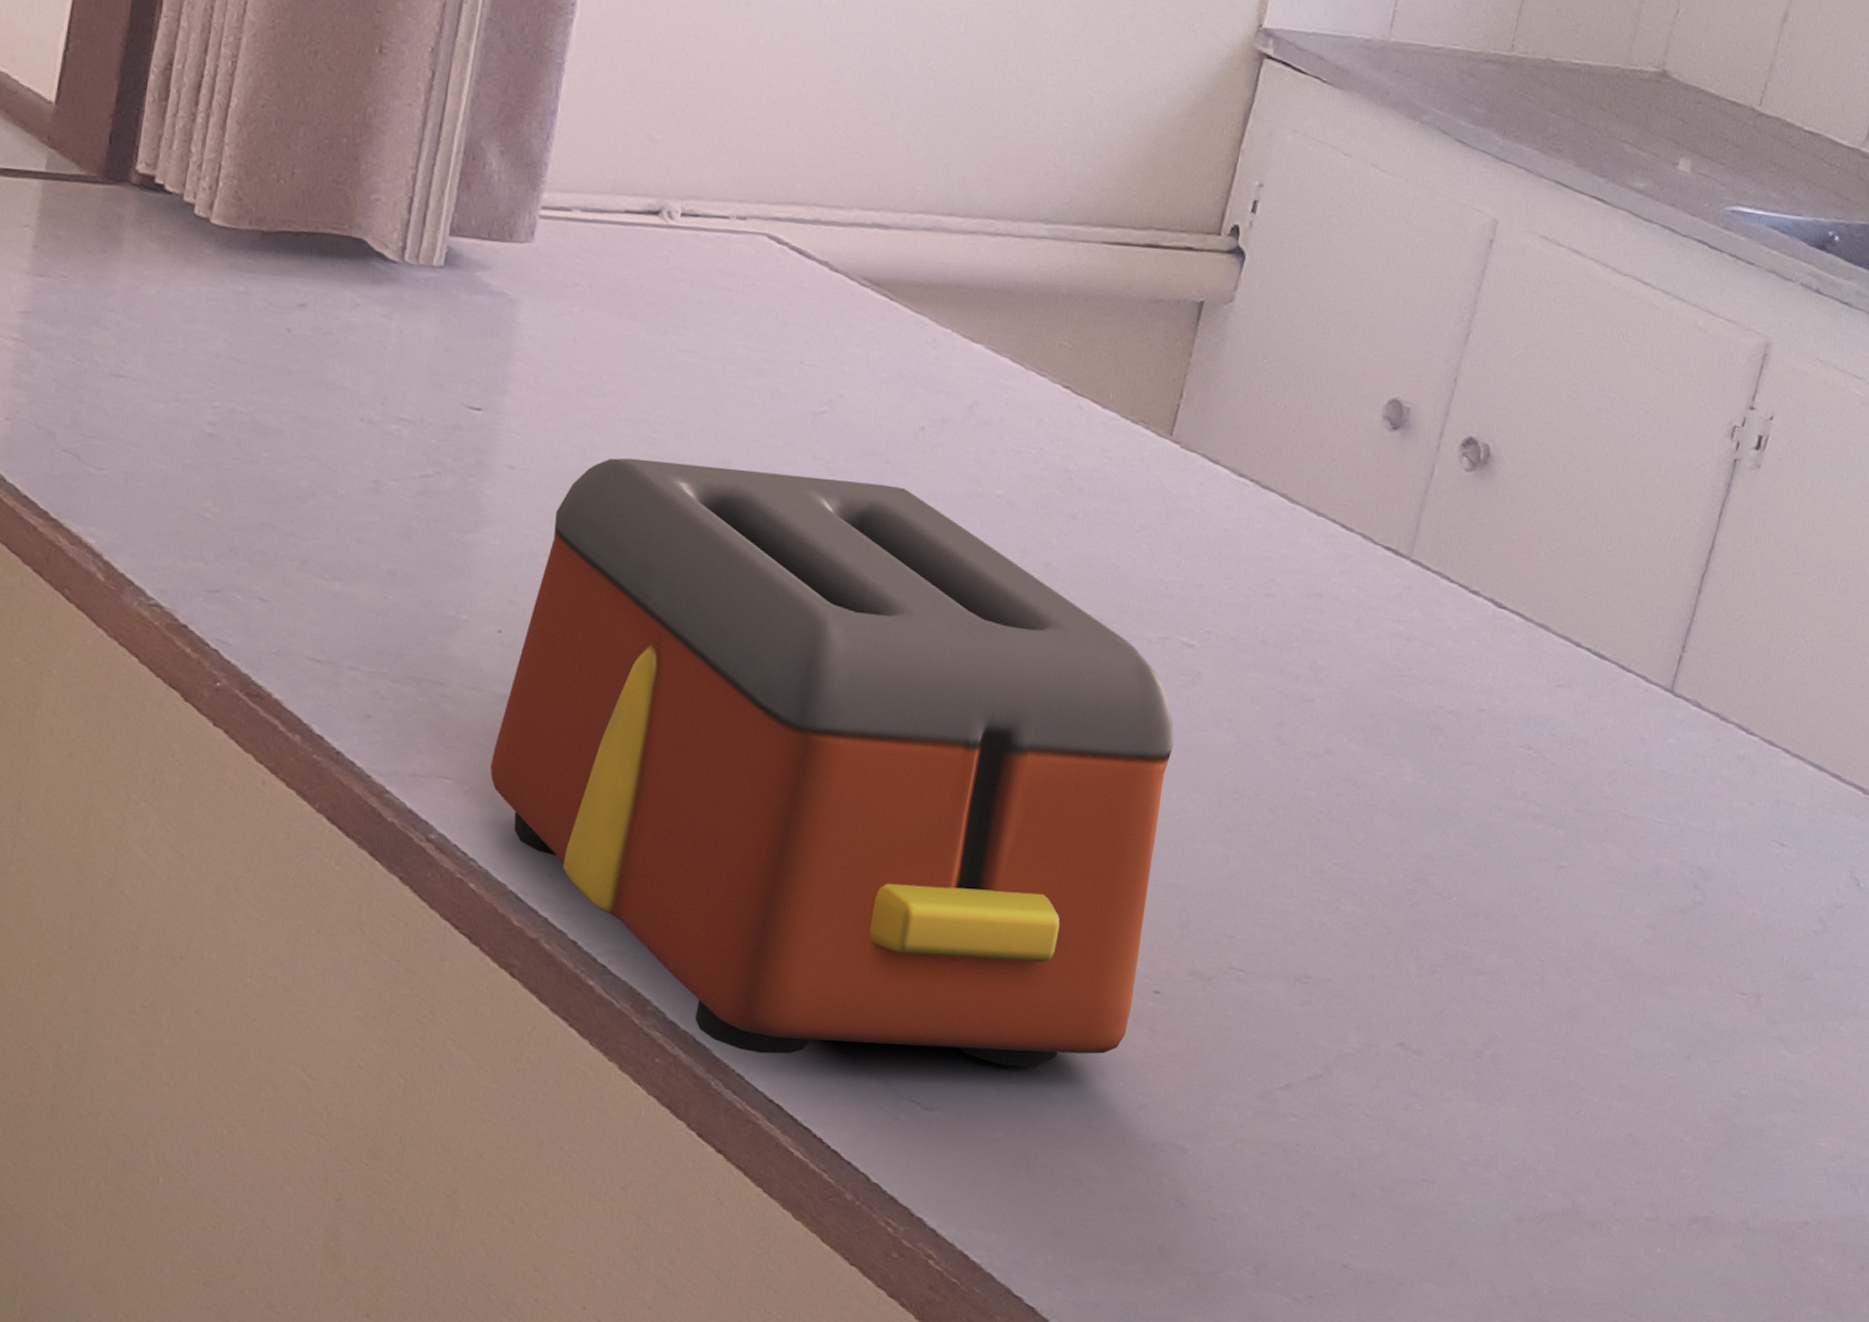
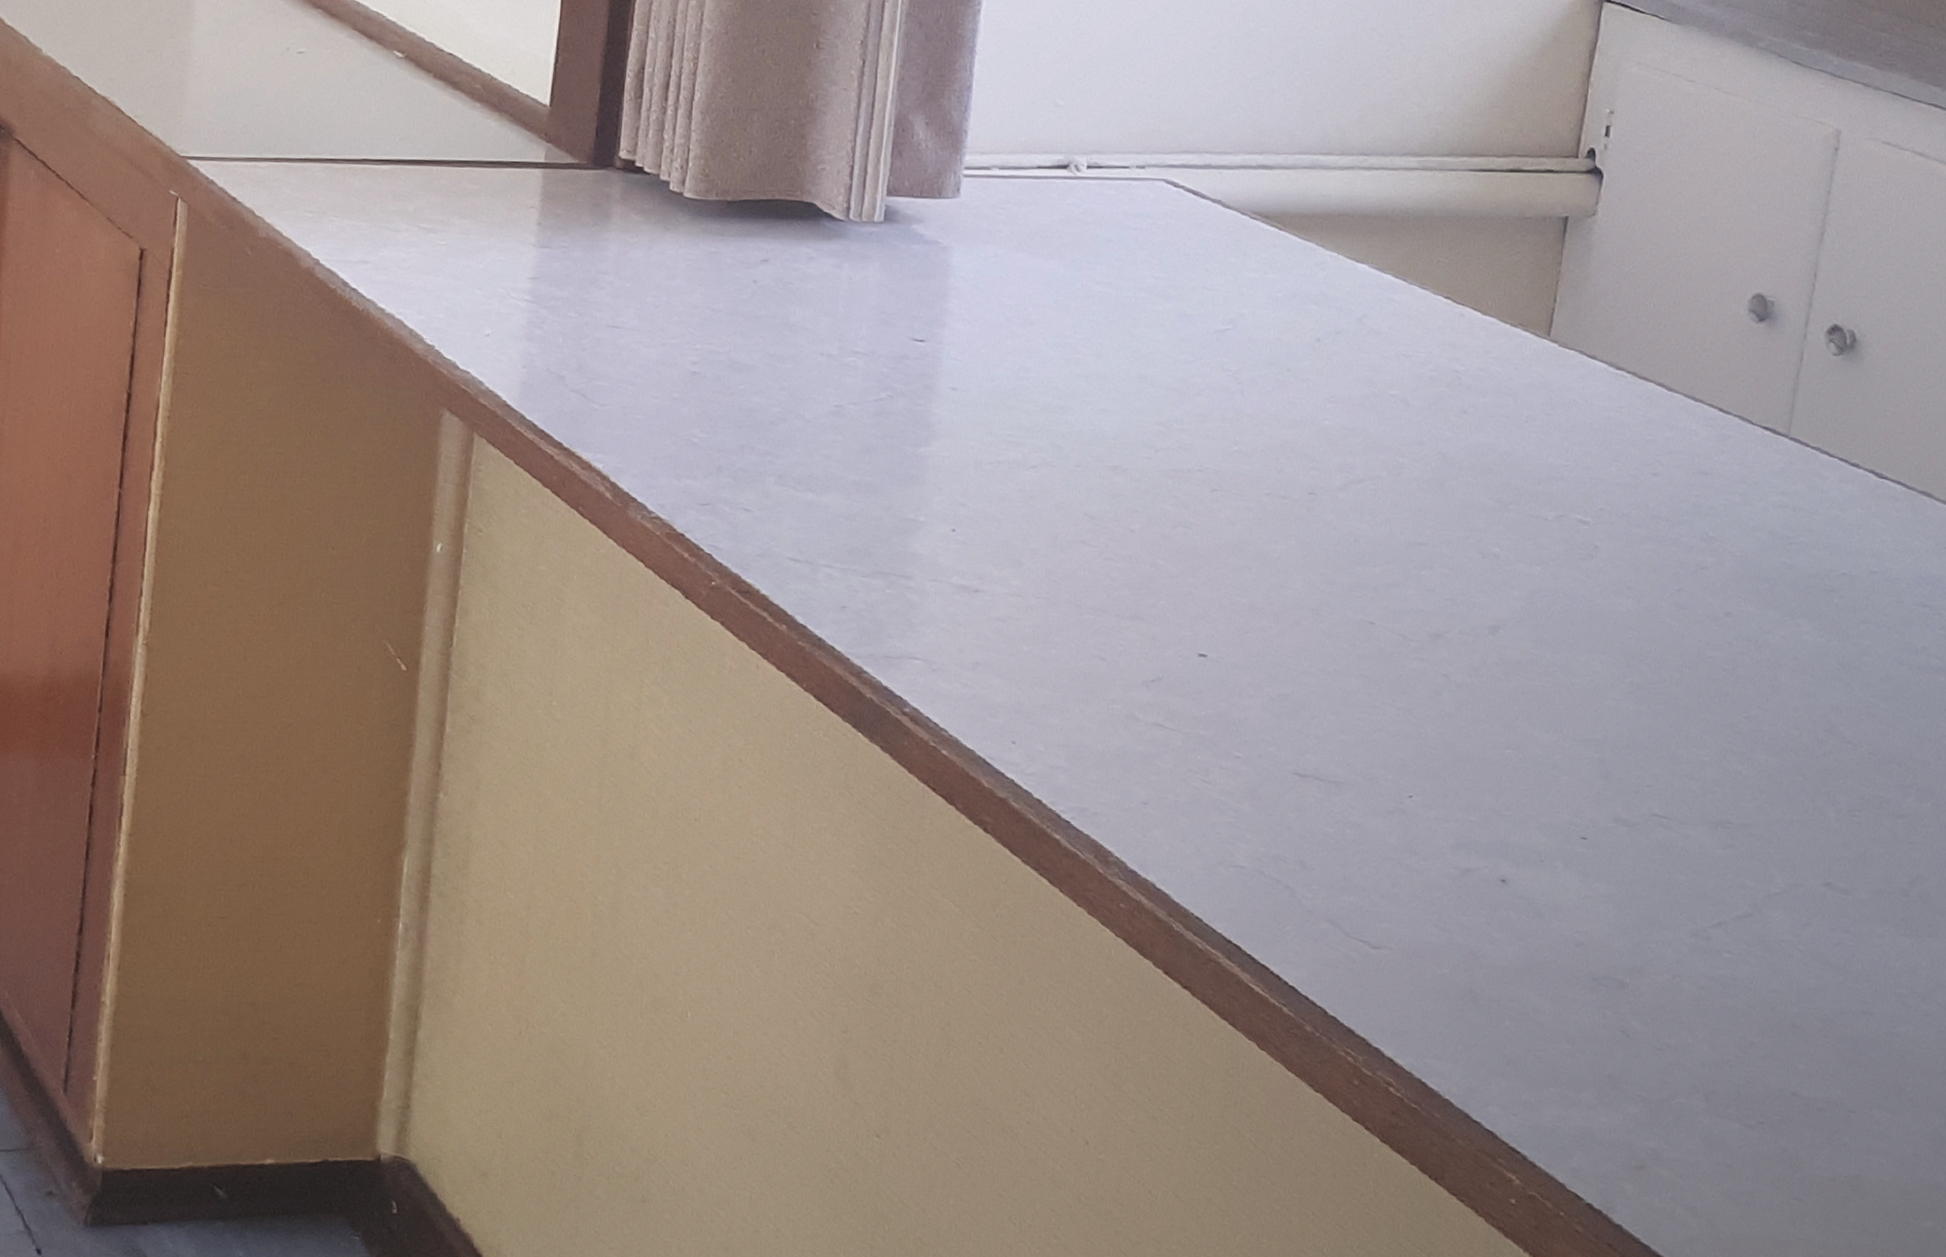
toaster: present [490,458,1174,1067] -> none [953,376,1578,909]

